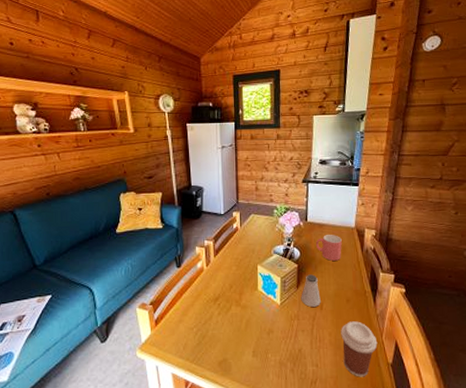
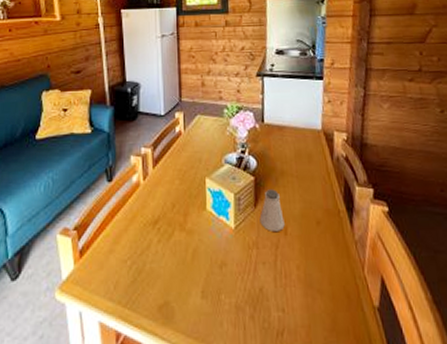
mug: present [316,235,342,261] -> none [276,139,307,172]
coffee cup: present [341,321,378,377] -> none [311,250,359,326]

